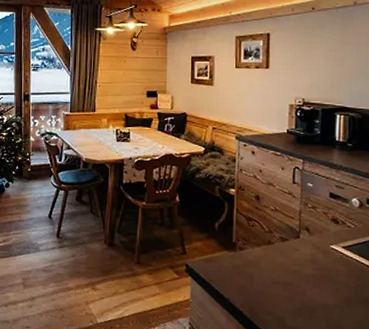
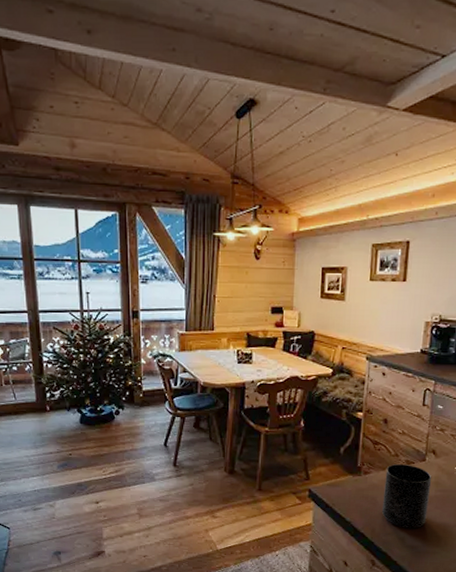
mug: none [260,241,308,308] -> present [382,464,432,529]

